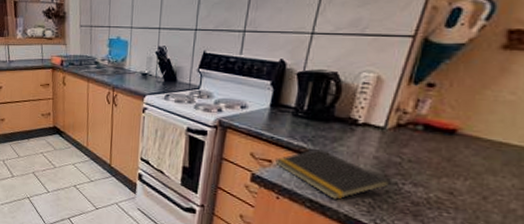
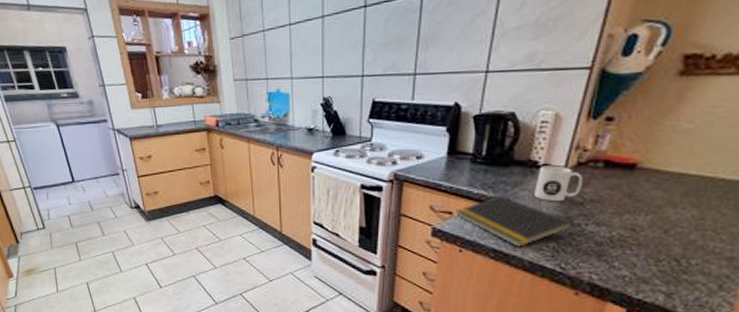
mug: none [353,124,403,160] -> present [535,165,584,202]

